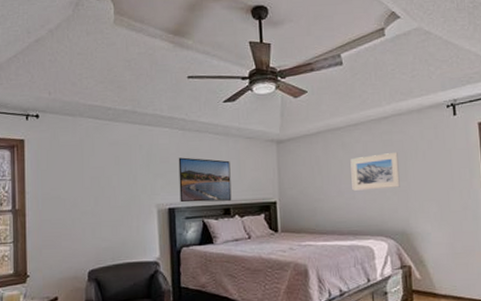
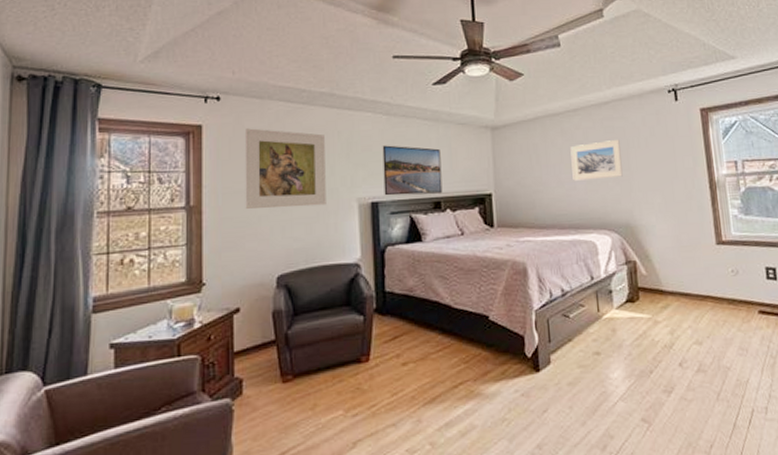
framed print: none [60,142,130,213] -> present [244,128,326,209]

